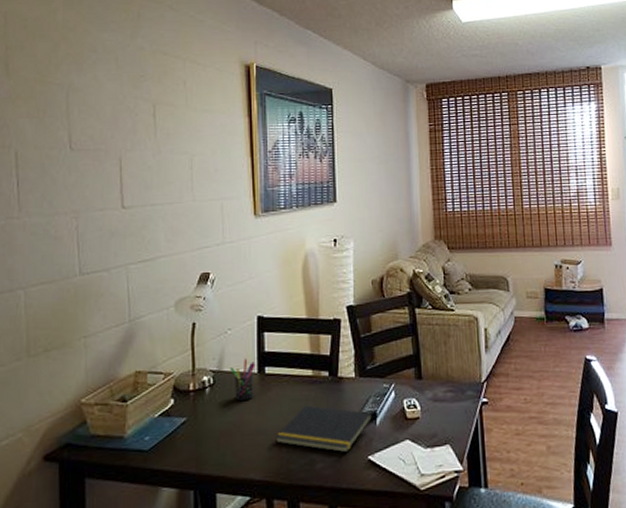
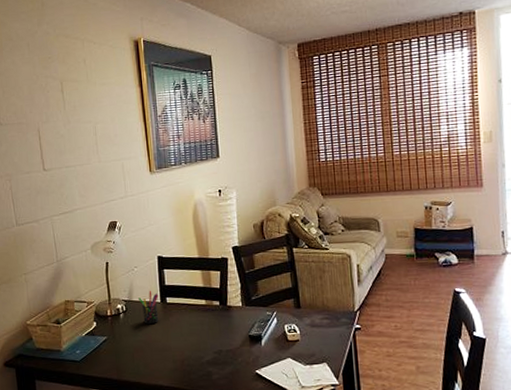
notepad: present [275,405,372,453] -> none [178,328,258,367]

